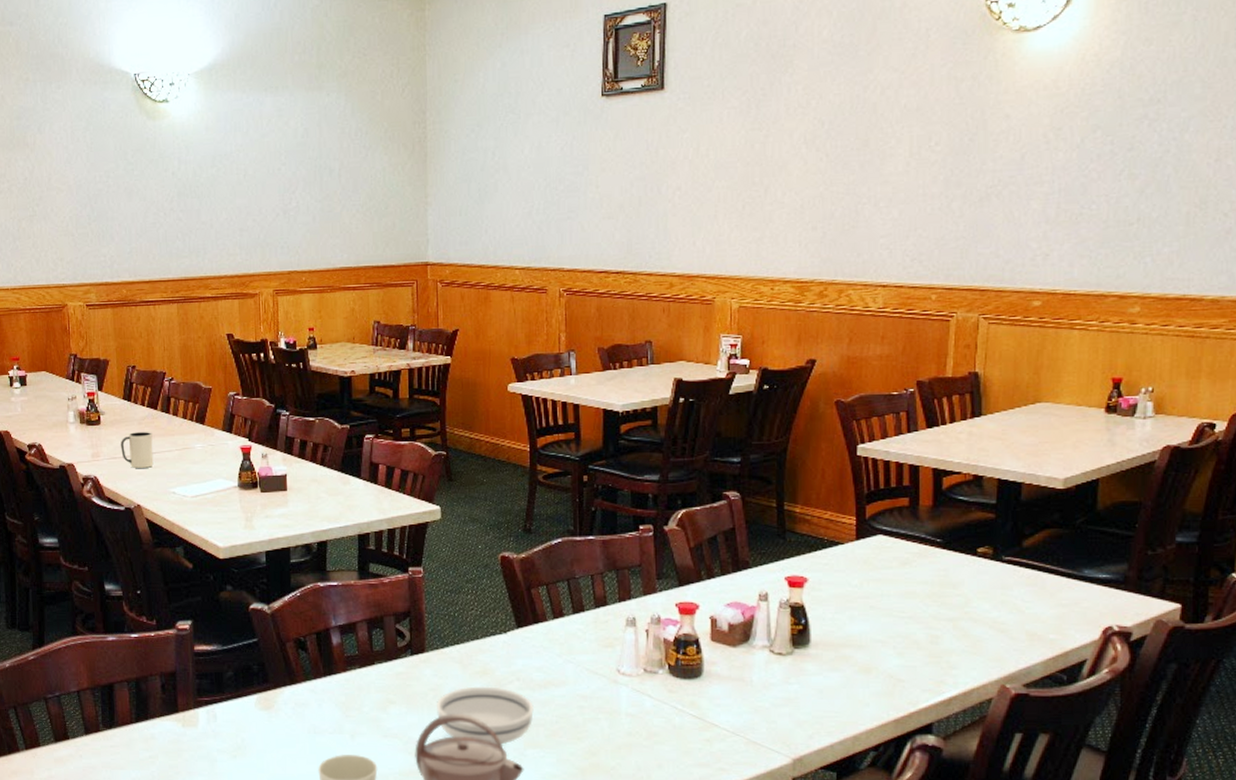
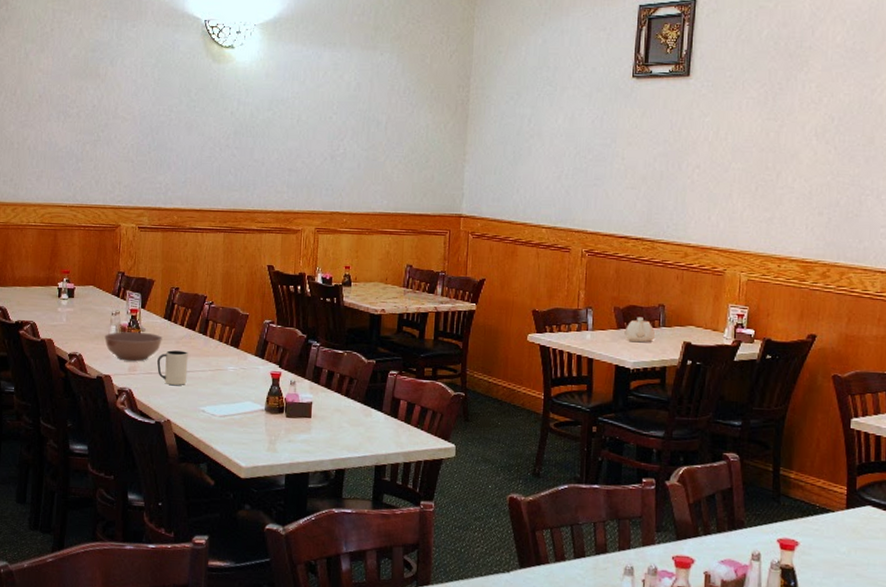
bowl: none [63,415,124,446] -> present [104,331,163,361]
teapot: none [610,356,644,384] -> present [624,317,656,343]

